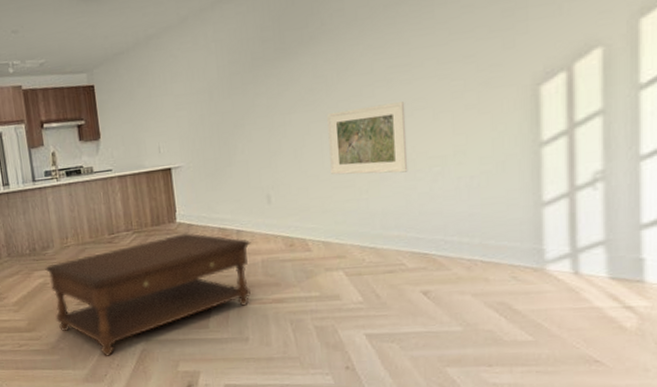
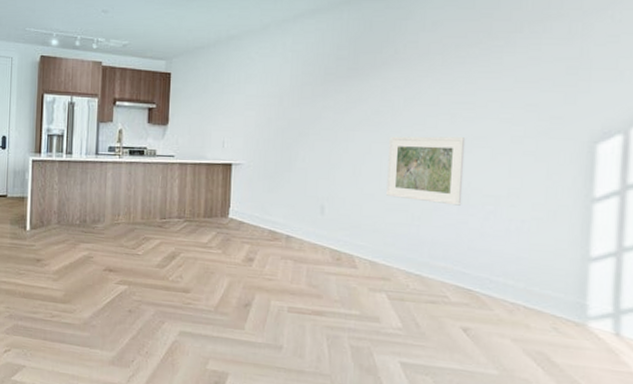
coffee table: present [45,233,251,356] -> none [92,229,299,342]

